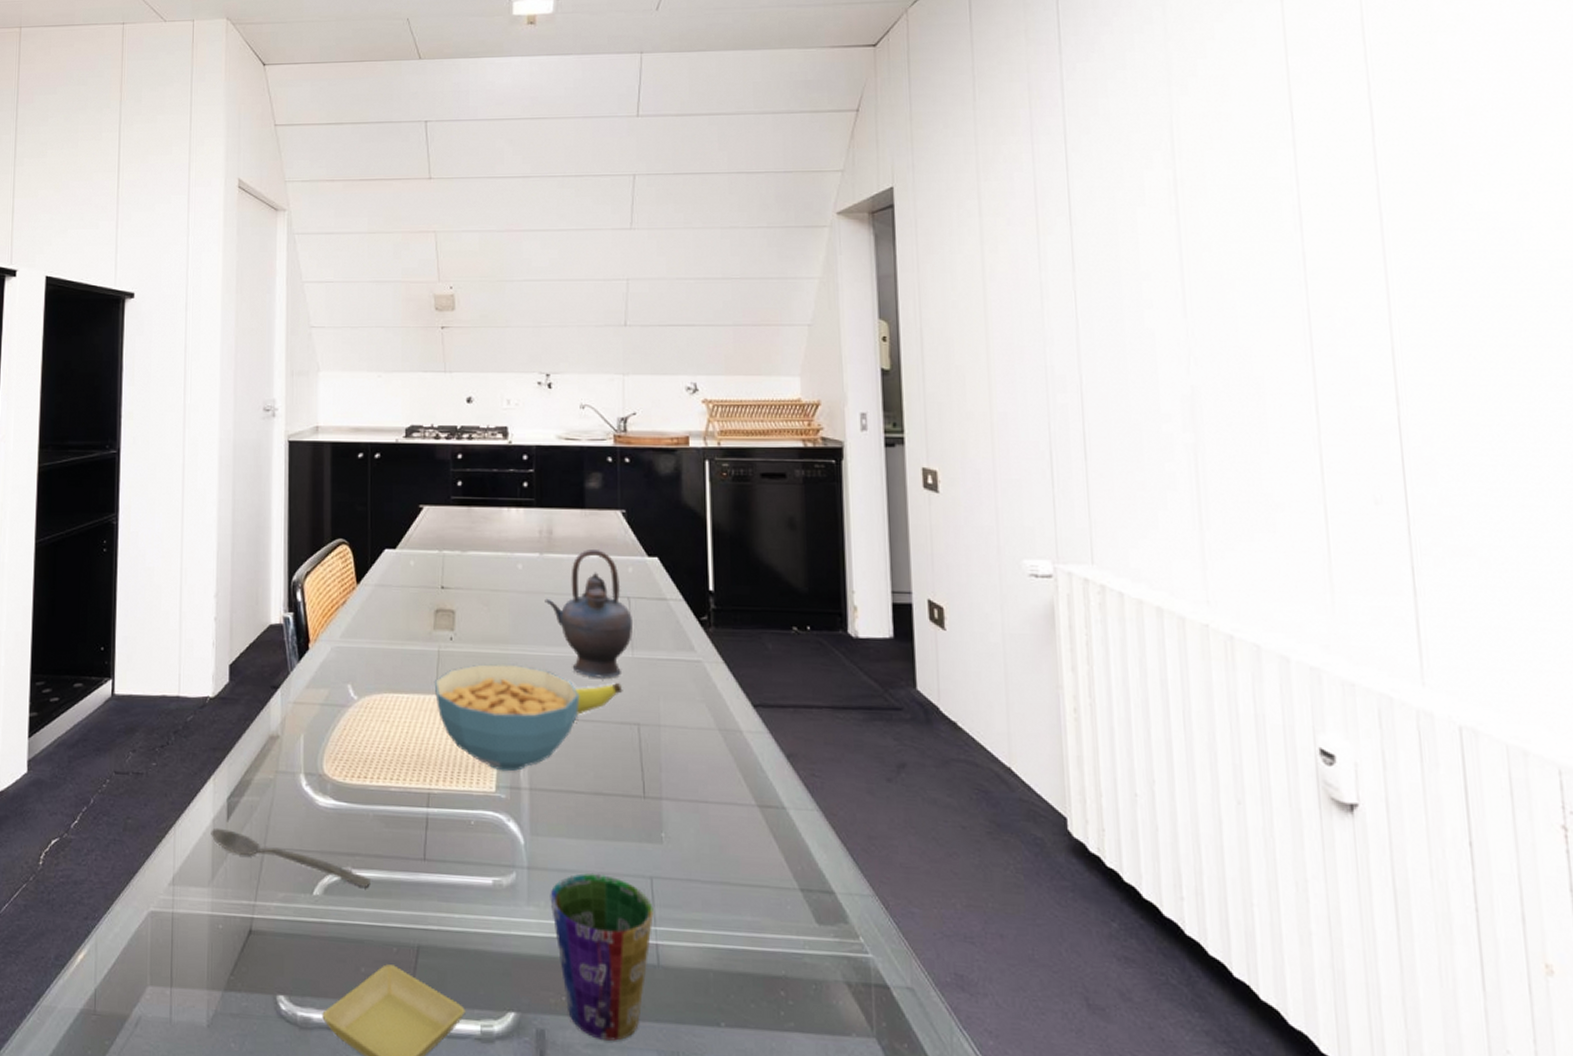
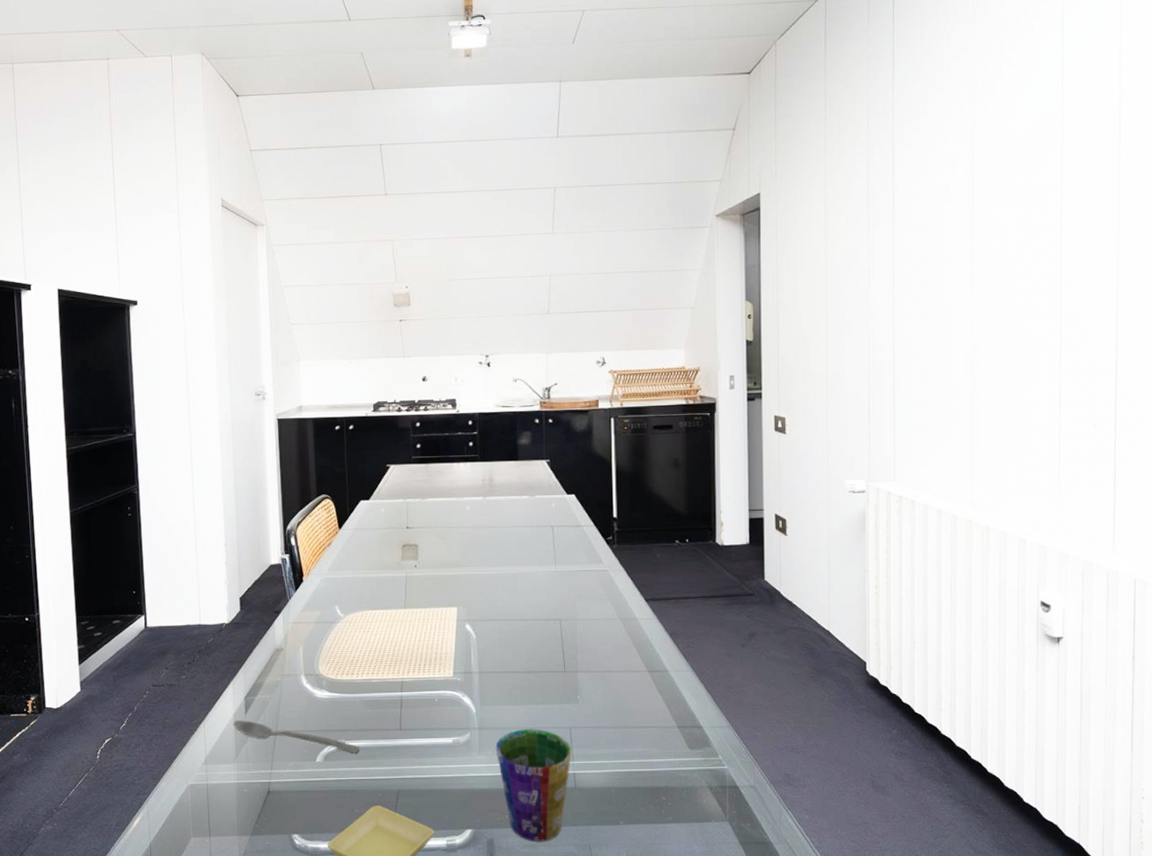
cereal bowl: present [434,663,580,772] -> none [403,582,516,661]
teapot: present [545,549,632,678] -> none [488,491,555,588]
banana: present [575,682,623,715] -> none [512,590,549,616]

